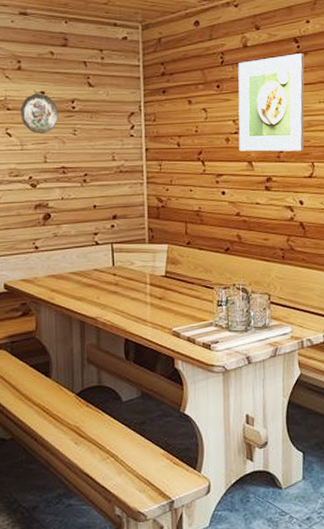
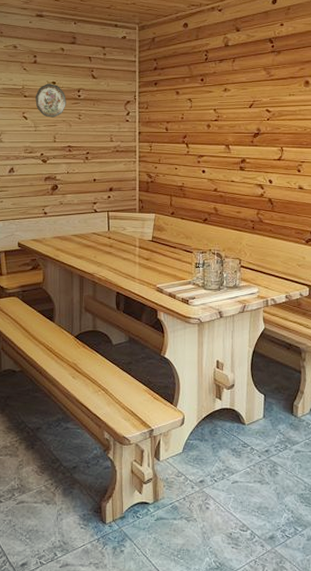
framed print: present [238,53,305,152] -> none [218,52,278,137]

